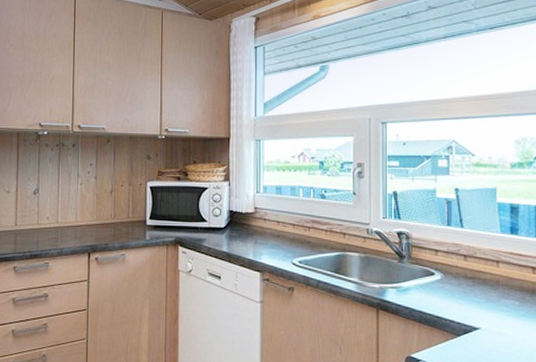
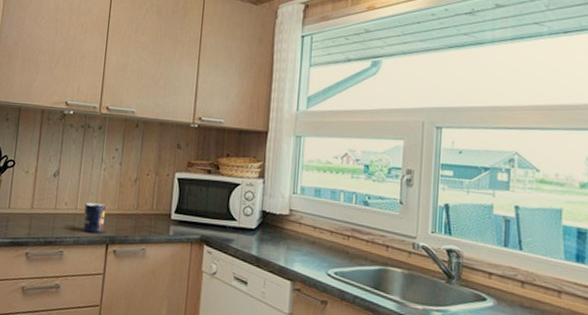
mug: none [65,216,85,243] -> present [83,202,106,233]

